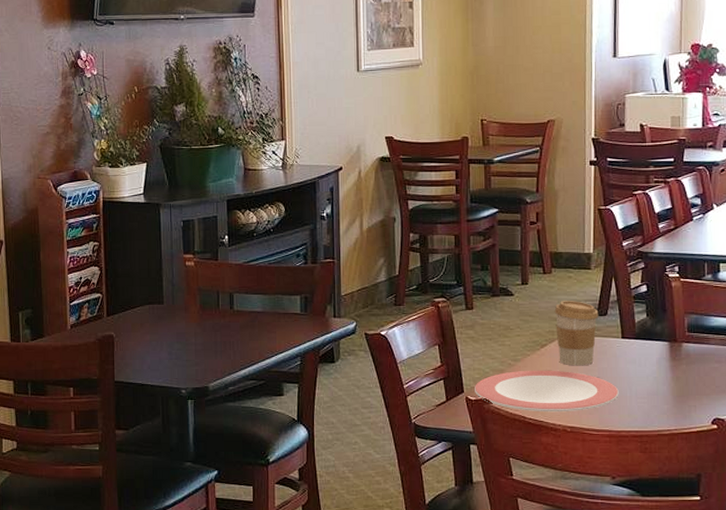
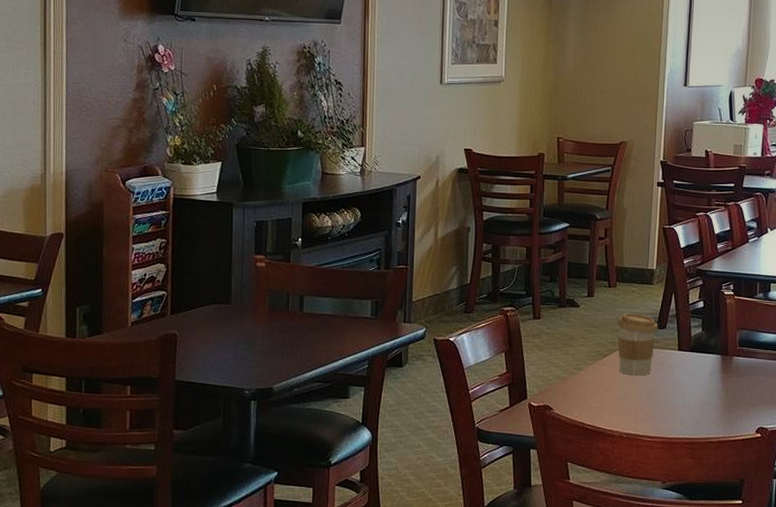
plate: present [475,370,619,412] -> none [537,378,673,420]

